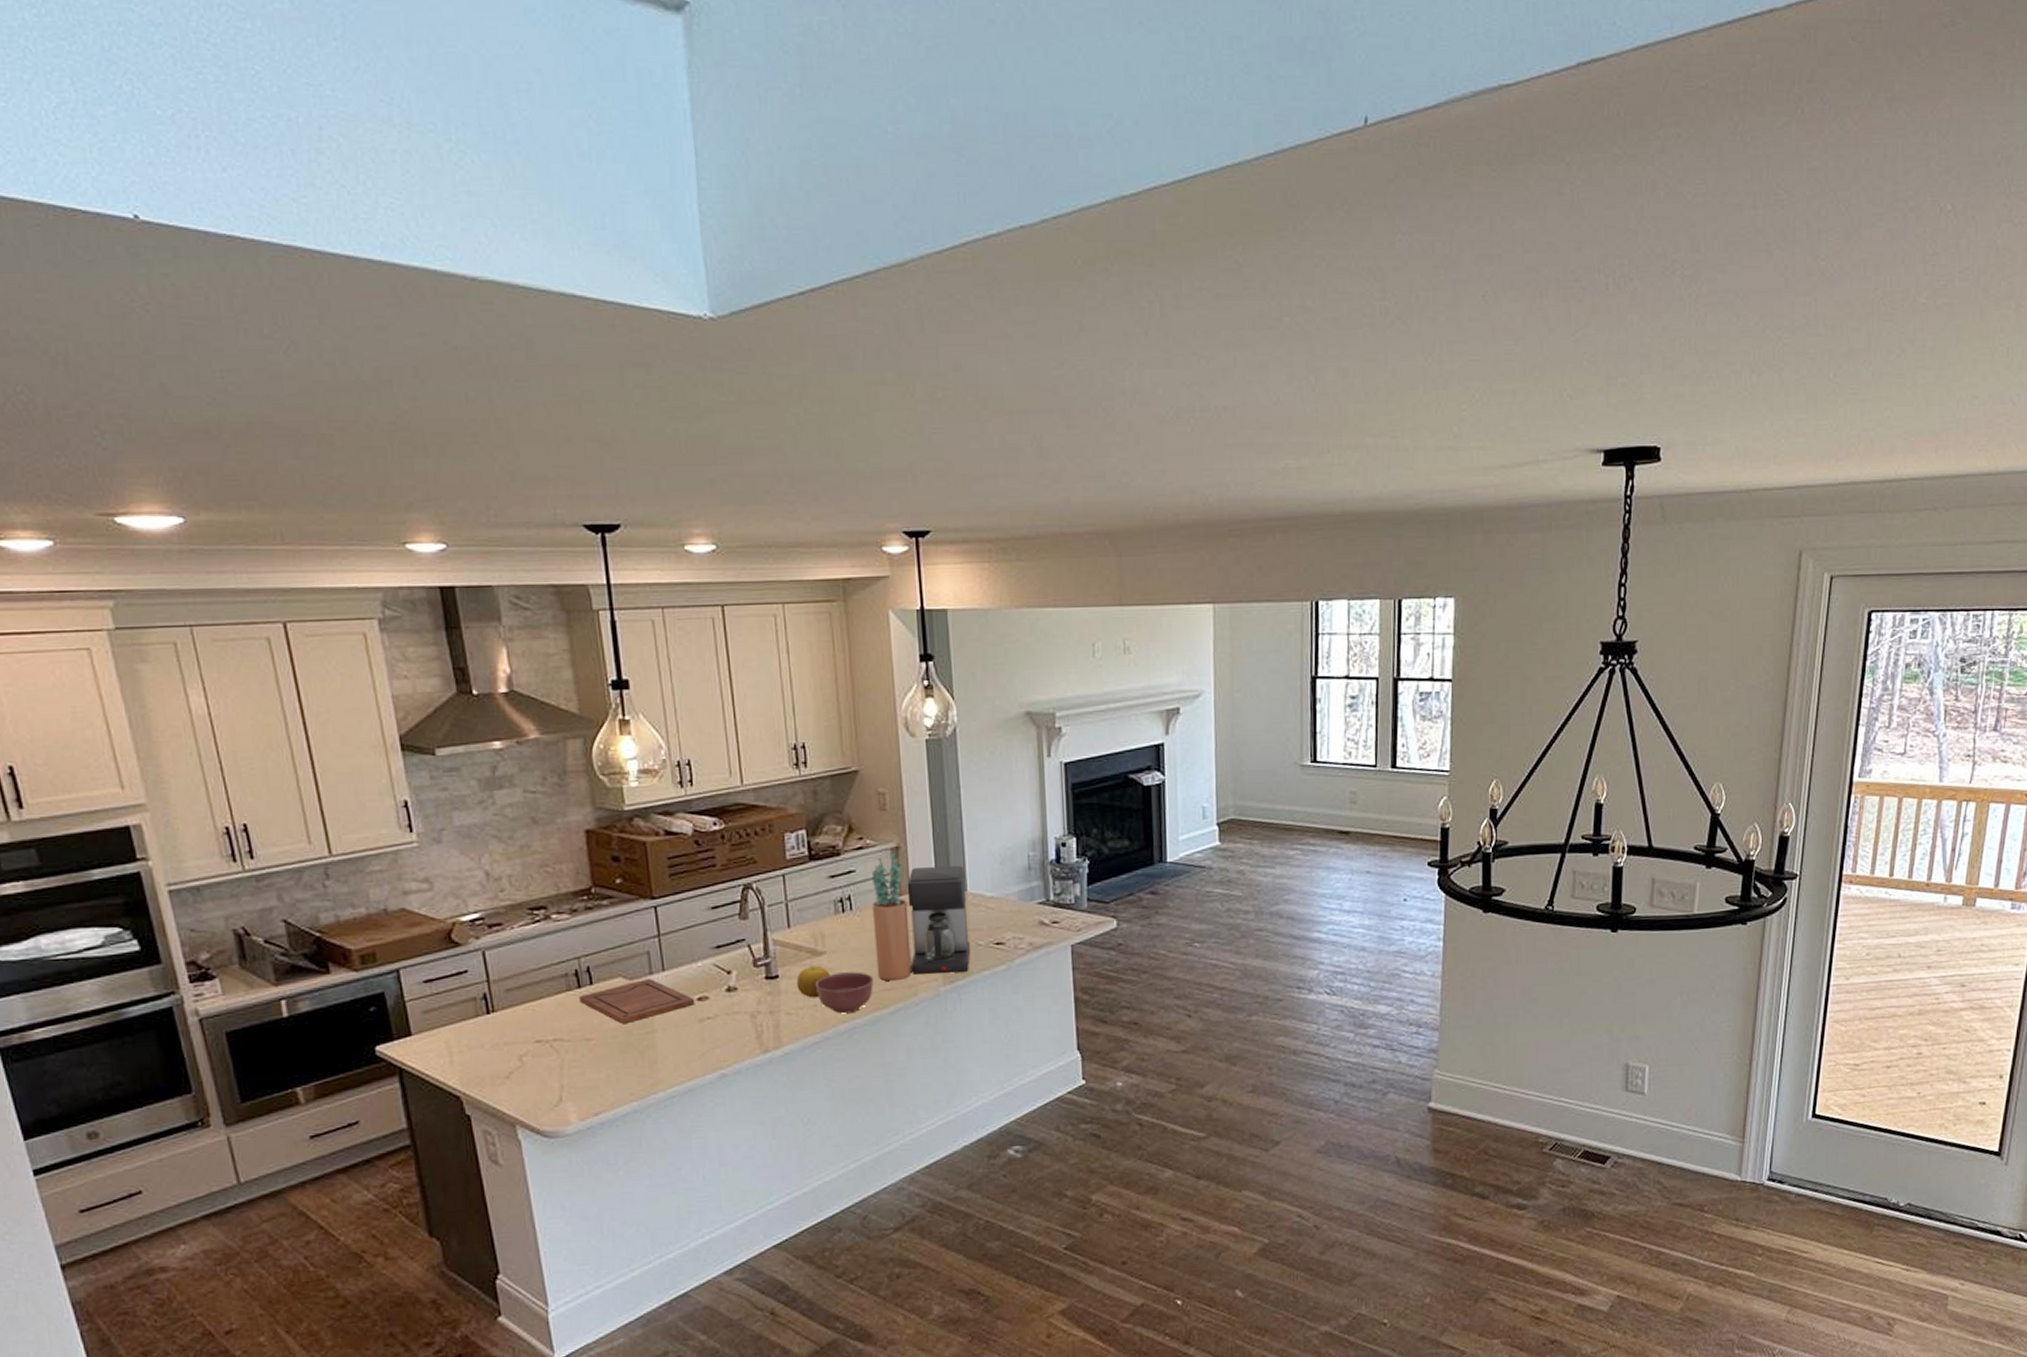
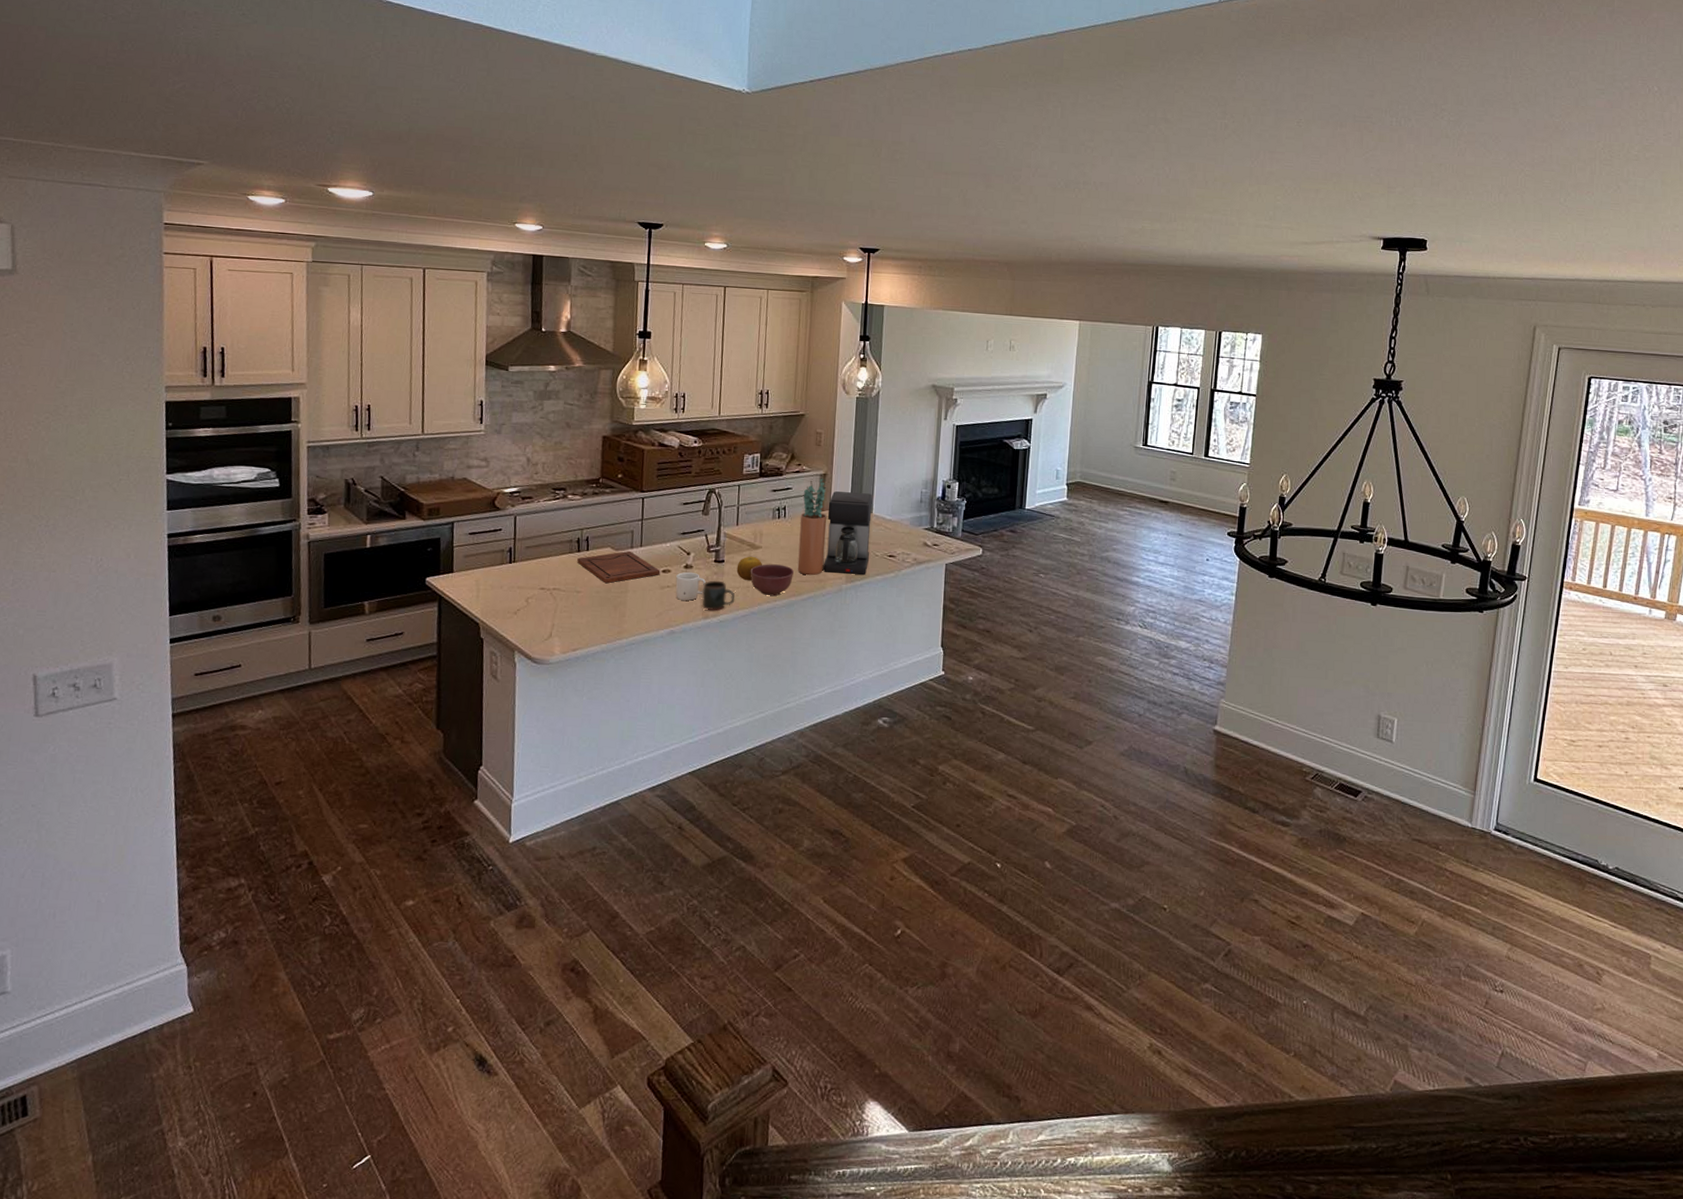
mug: none [717,995,758,1034] -> present [675,571,706,602]
mug: none [754,1002,801,1043] -> present [701,580,736,611]

